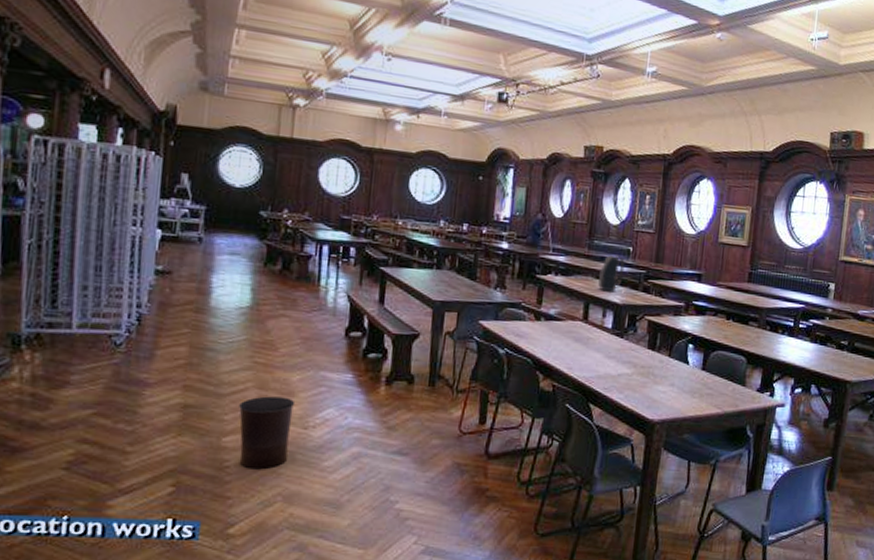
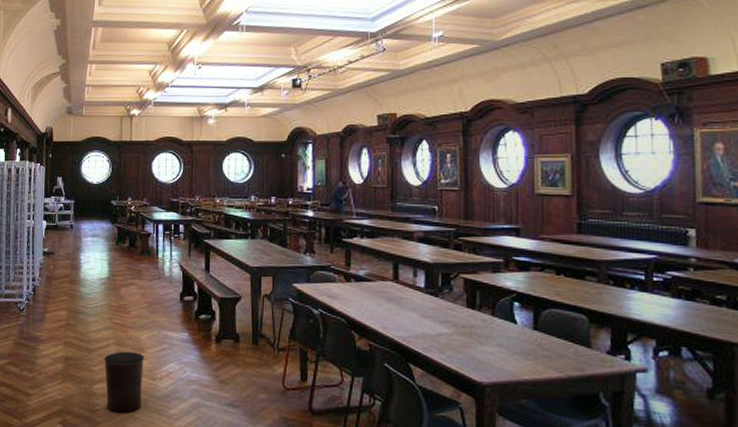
backpack: present [598,255,625,292] -> none [406,215,432,252]

